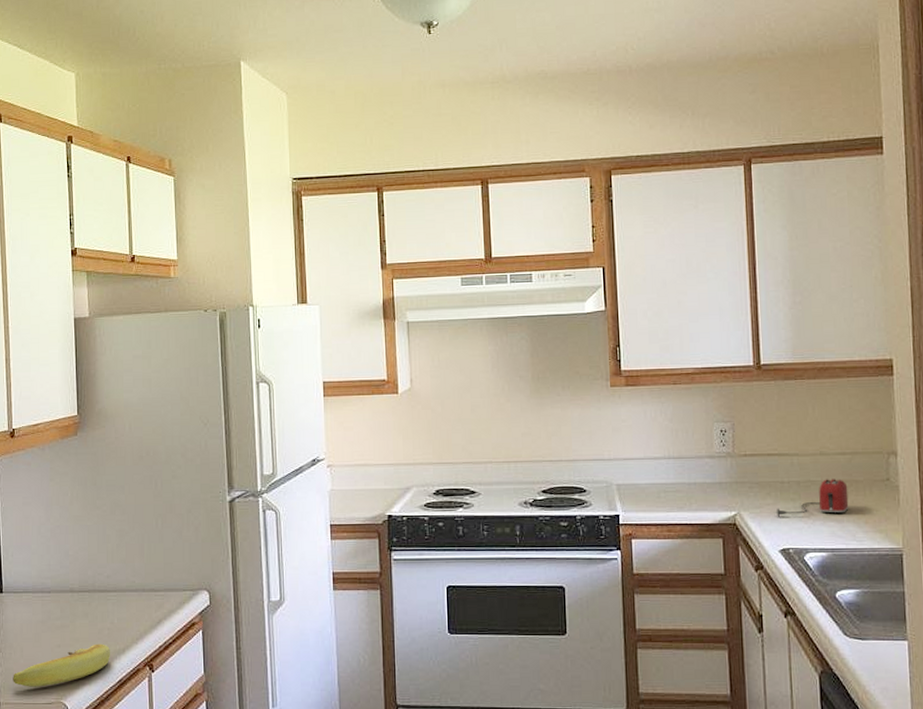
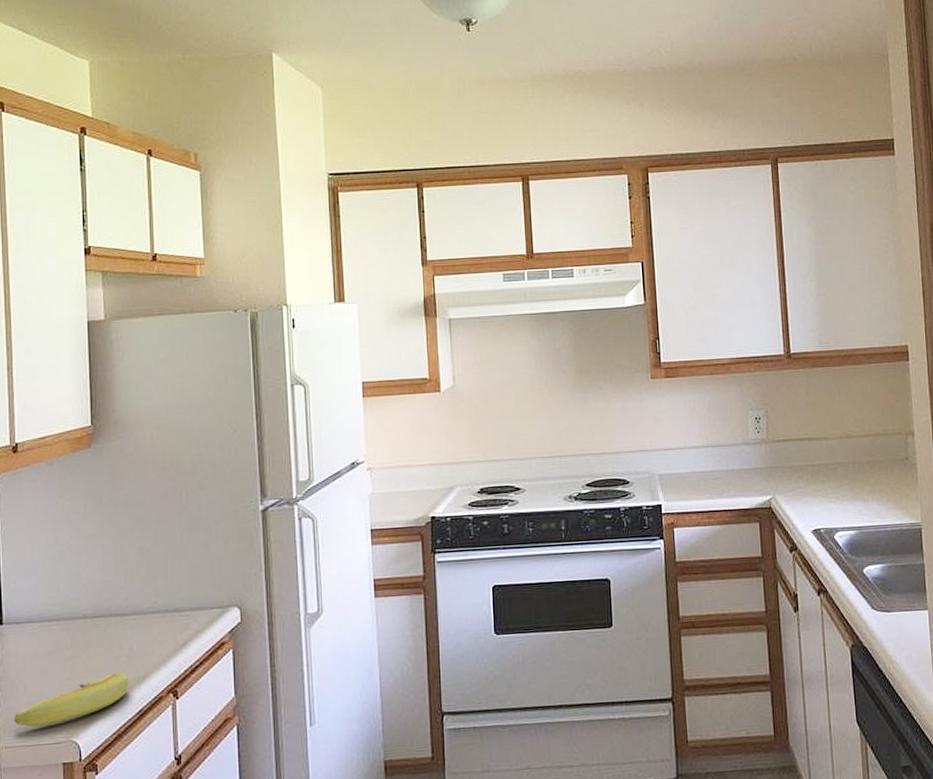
toaster: present [773,479,849,517] -> none [805,460,873,499]

